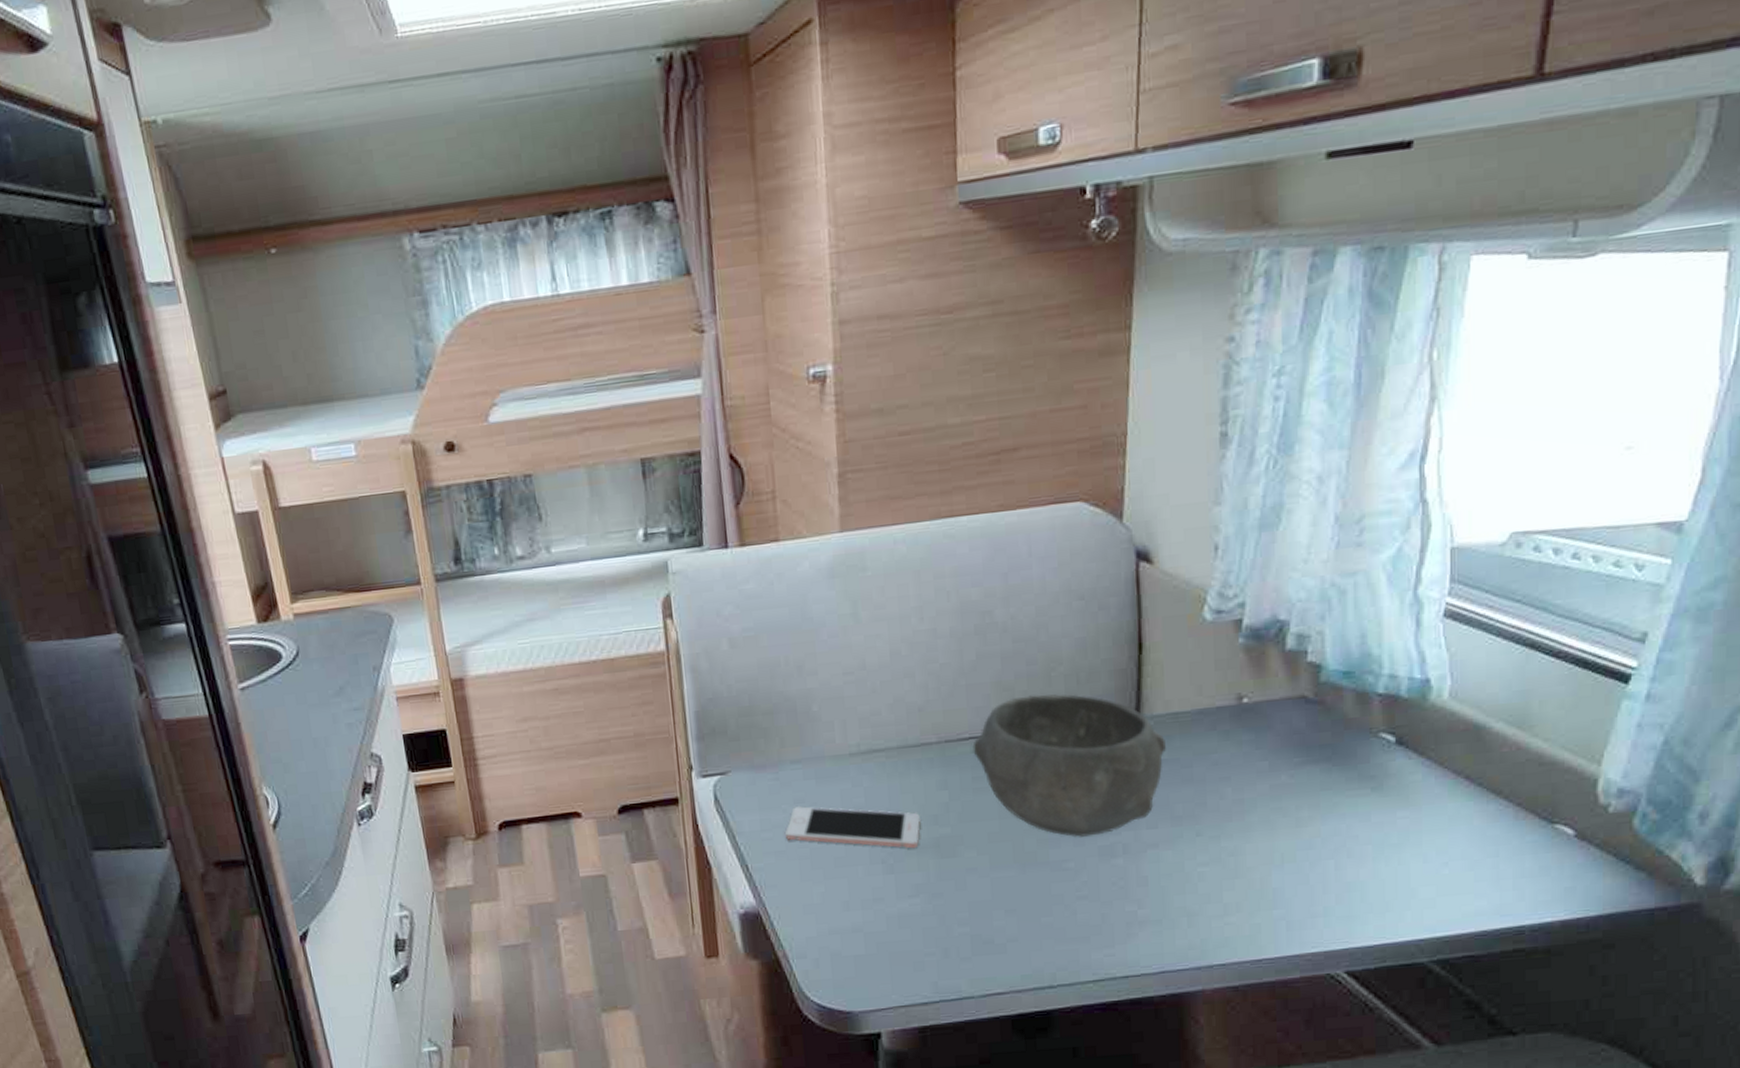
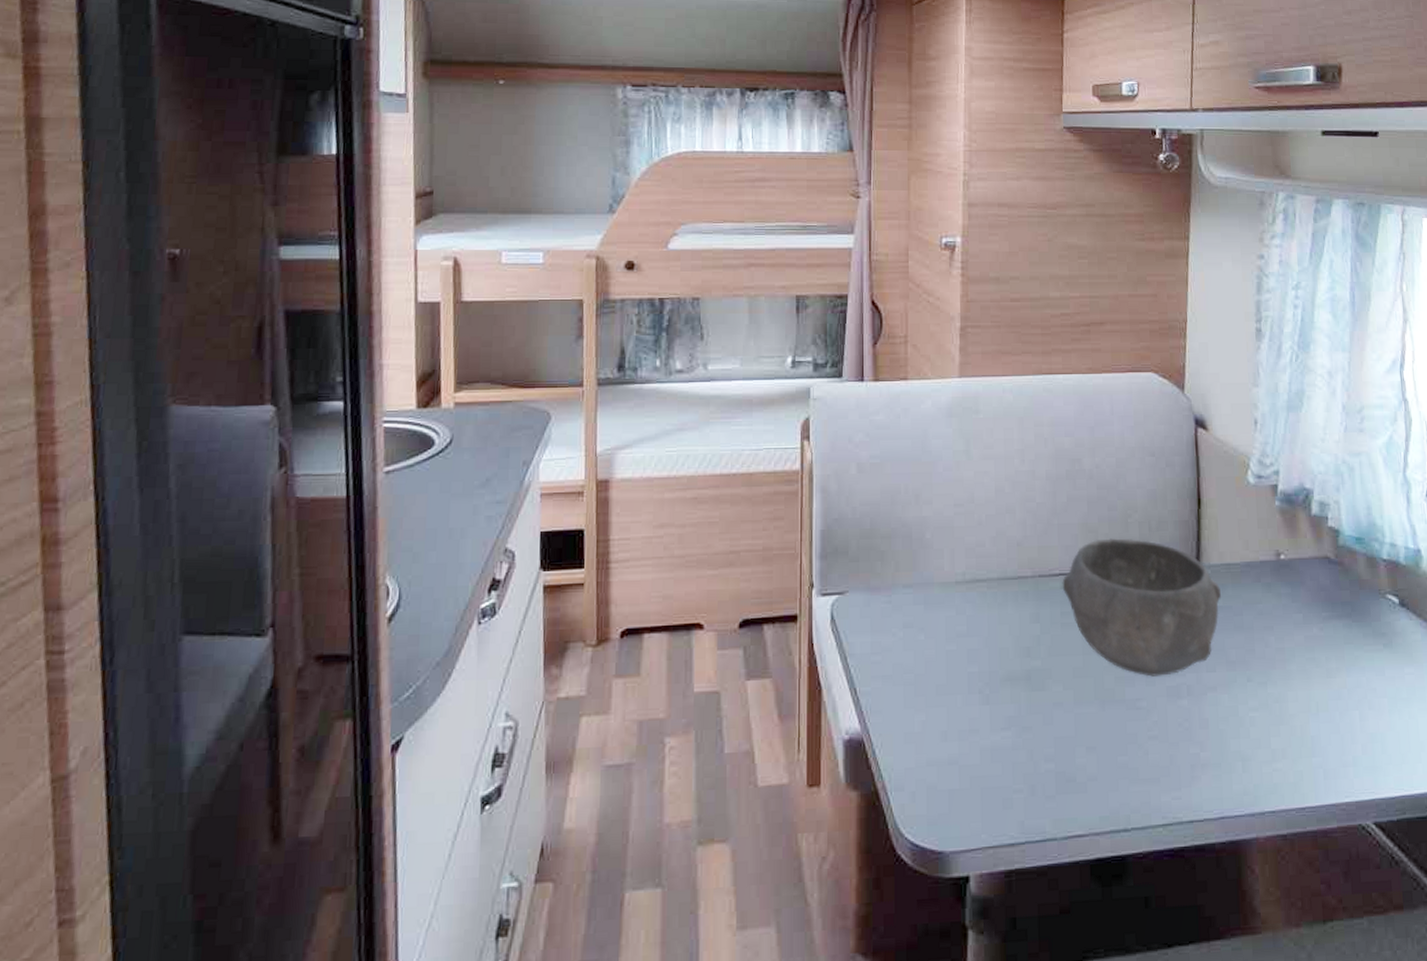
cell phone: present [785,805,922,849] -> none [894,630,1016,680]

